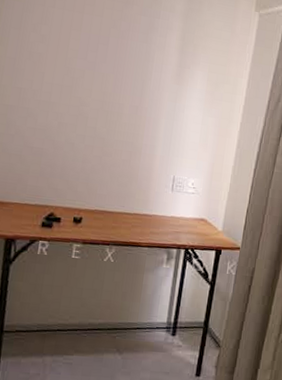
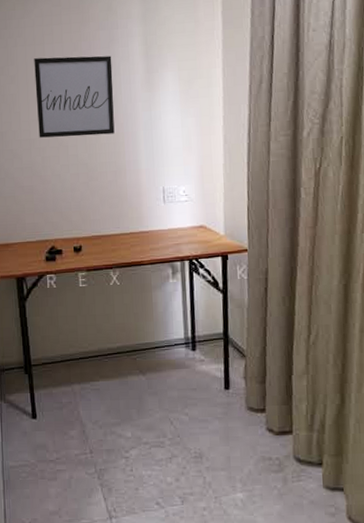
wall art: none [59,24,149,116] -> present [34,55,115,138]

